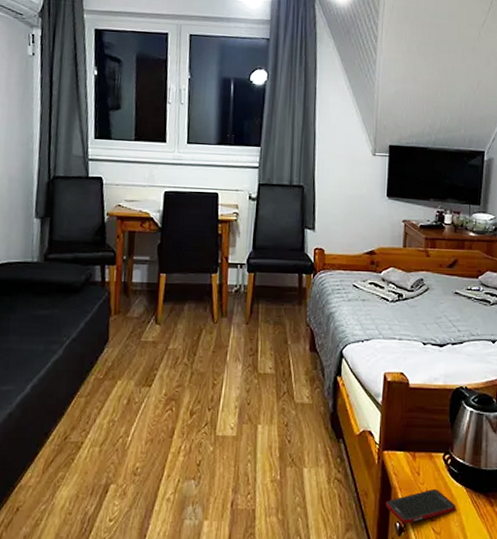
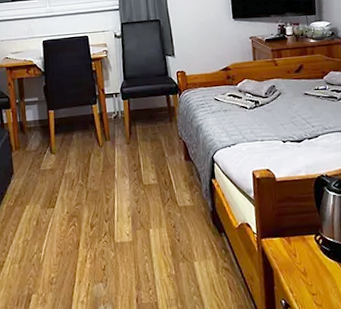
cell phone: present [385,489,456,524] -> none [269,267,333,301]

